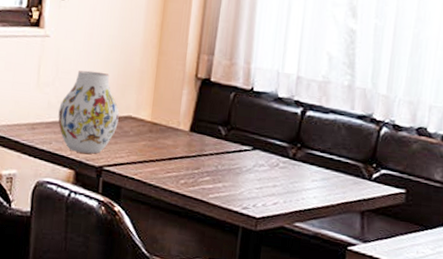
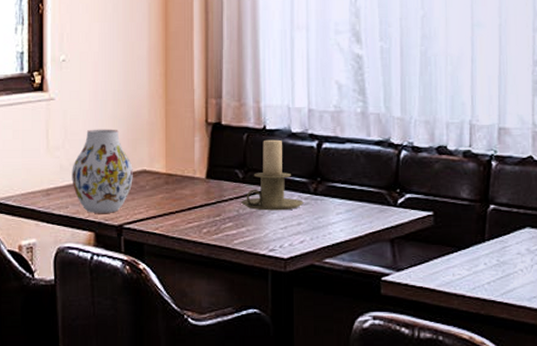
candle holder: none [221,100,283,172] -> present [241,139,305,211]

